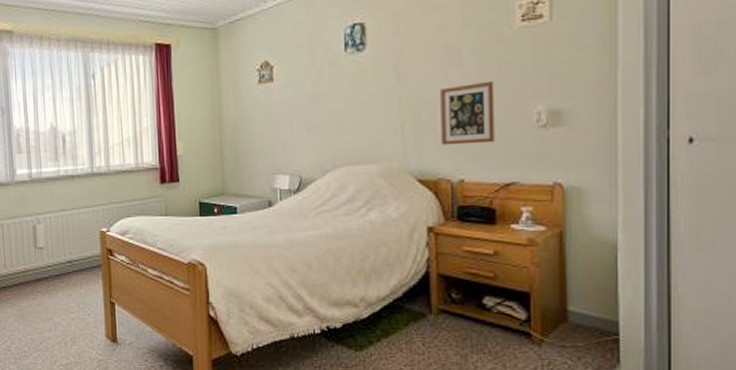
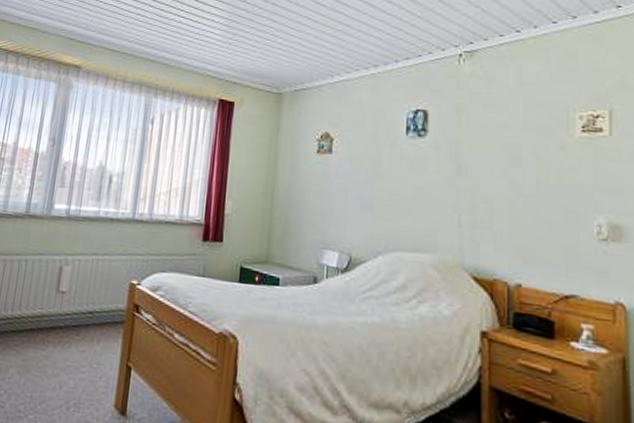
picture frame: present [440,80,495,146] -> none [499,185,554,250]

